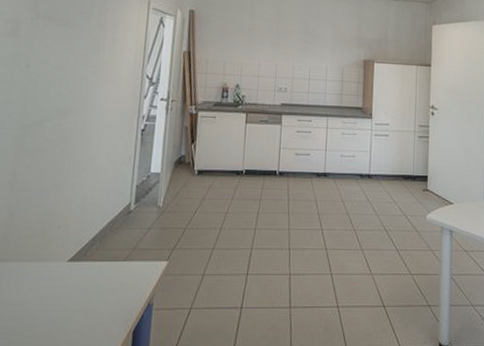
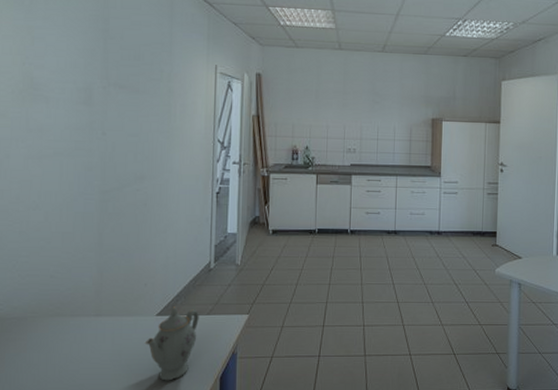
teapot: none [52,251,115,335] -> present [144,306,199,381]

